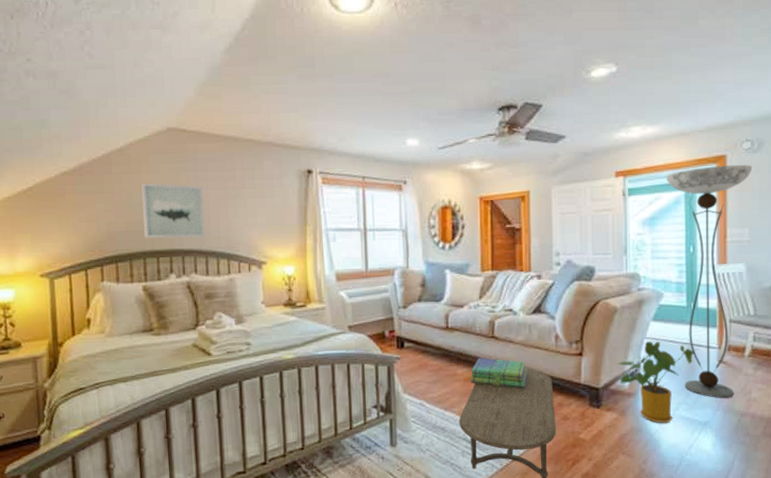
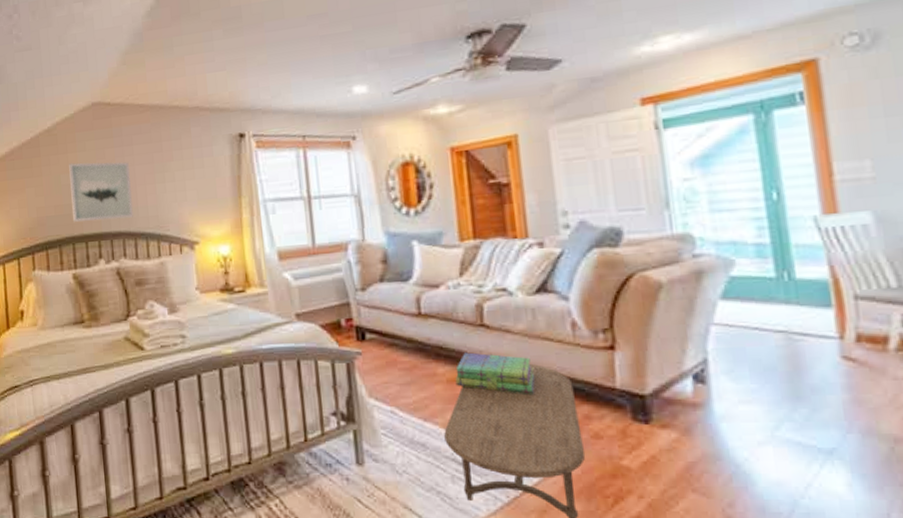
house plant: present [617,341,693,424] -> none [669,328,797,450]
floor lamp: present [665,164,753,398] -> none [720,68,876,414]

